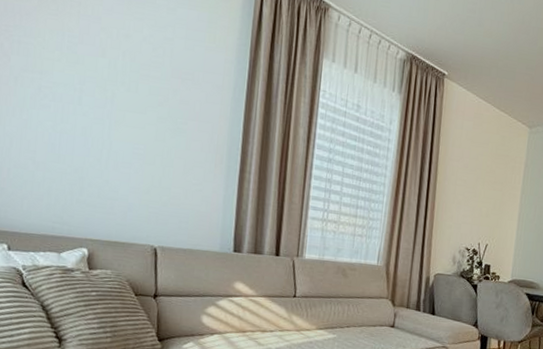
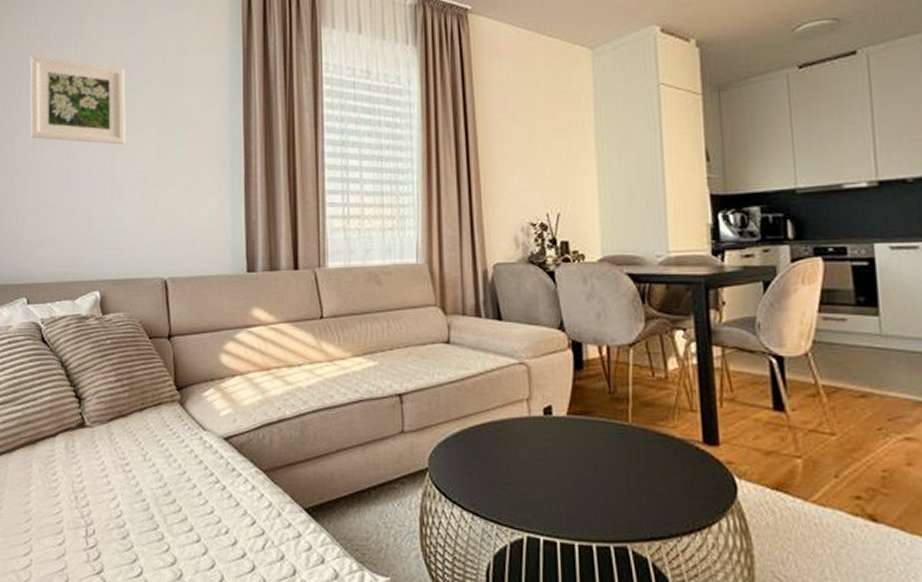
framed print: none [20,13,130,121] -> present [30,55,126,145]

